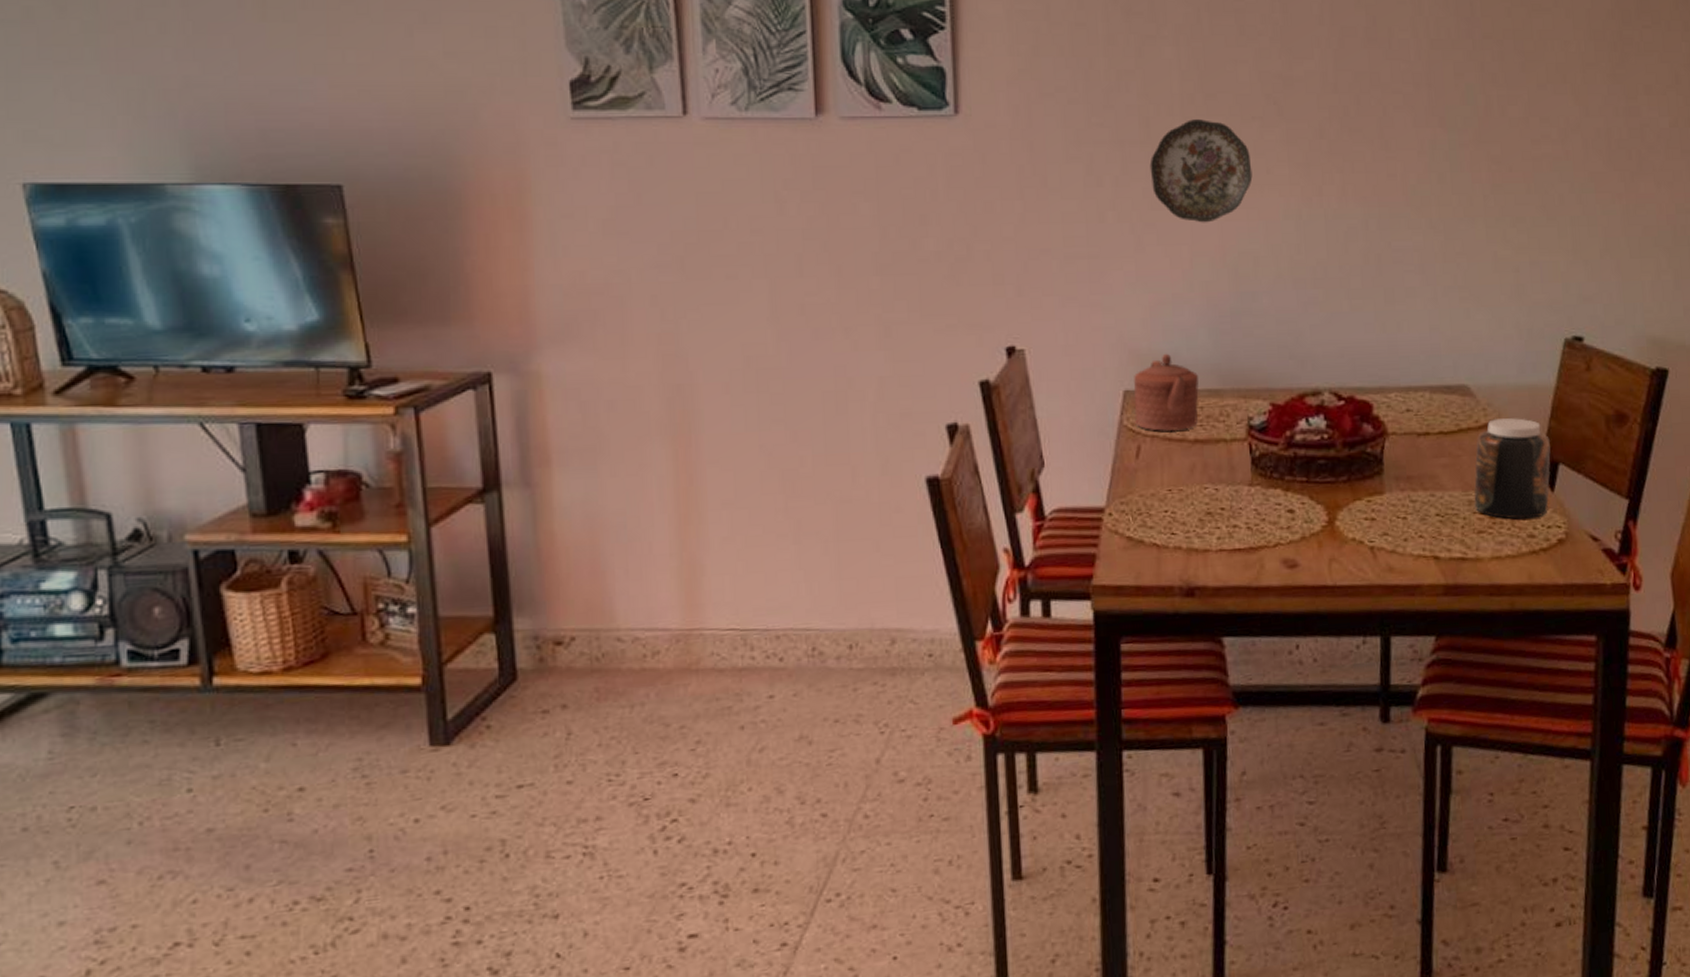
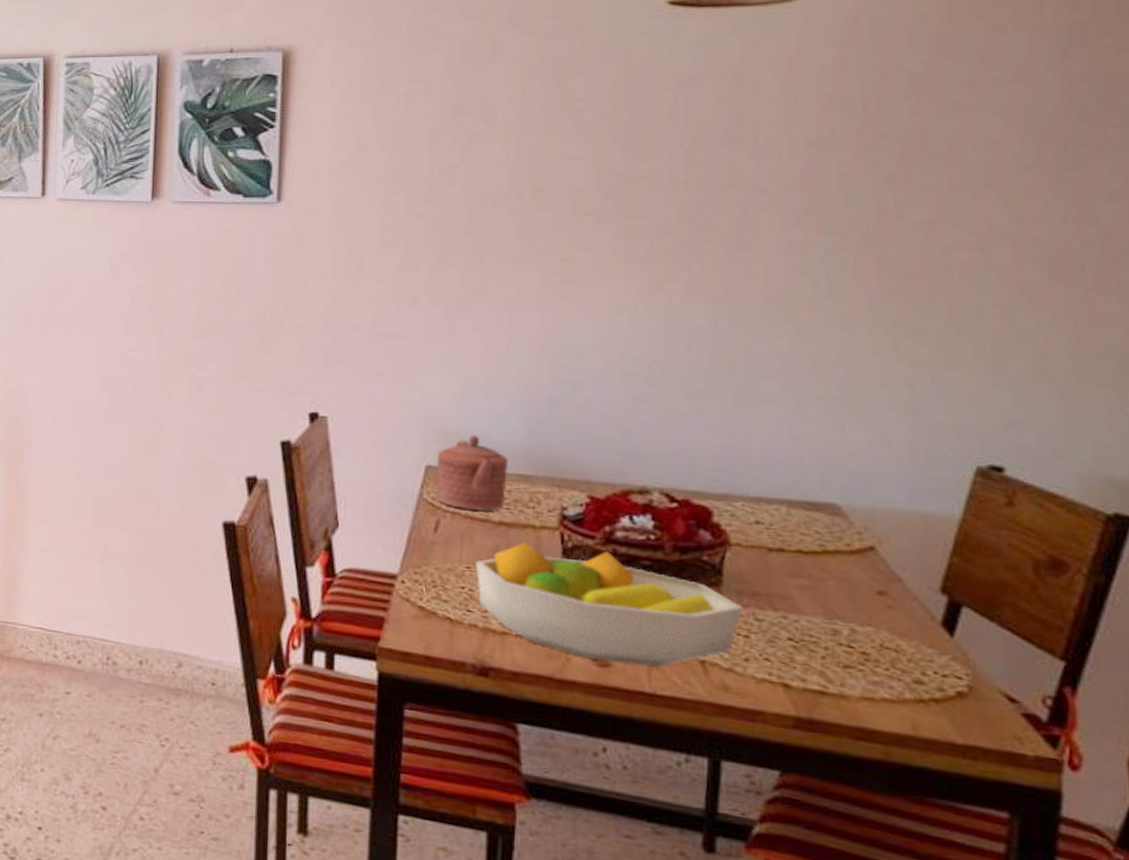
decorative plate: present [1149,119,1253,223] -> none [469,213,583,313]
fruit bowl: none [1175,456,1401,562] -> present [475,542,744,667]
jar: present [1474,418,1551,520] -> none [840,545,951,663]

